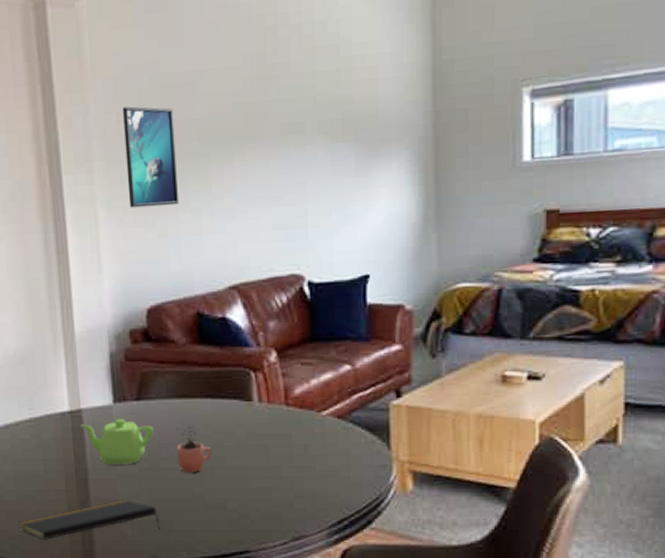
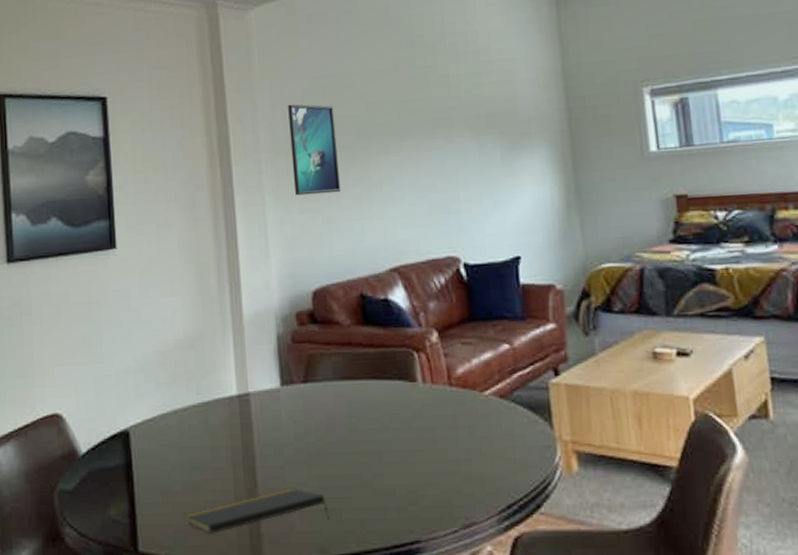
teapot: present [81,418,153,464] -> none [248,401,321,450]
cocoa: present [176,426,212,472] -> none [343,408,379,457]

